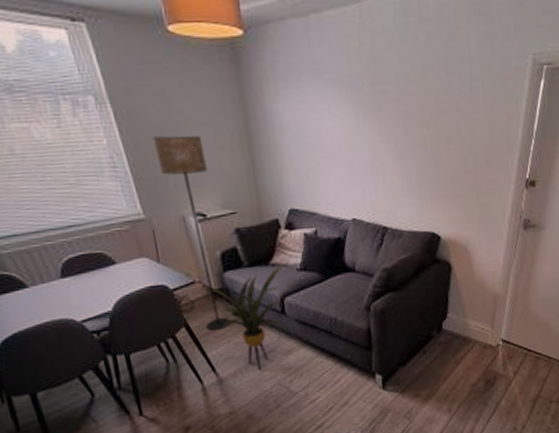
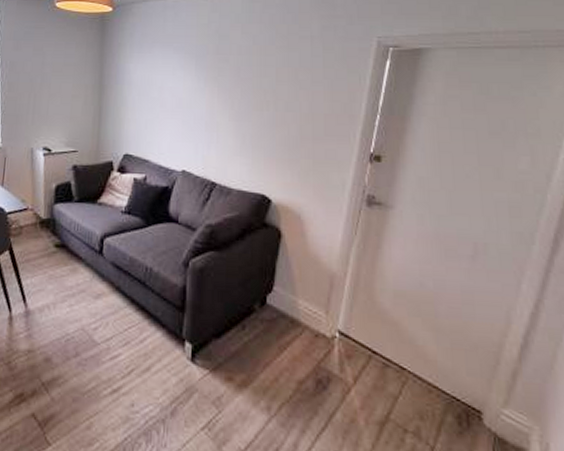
floor lamp: present [153,135,231,331] -> none [23,82,62,260]
house plant: present [212,264,284,370] -> none [38,204,110,309]

